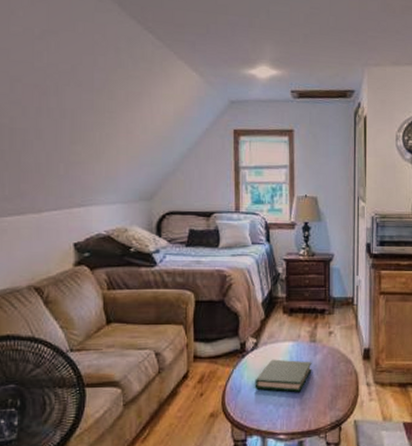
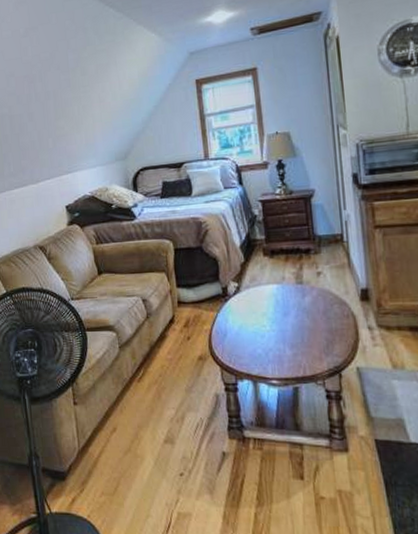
hardback book: present [255,359,312,392] -> none [240,302,301,336]

